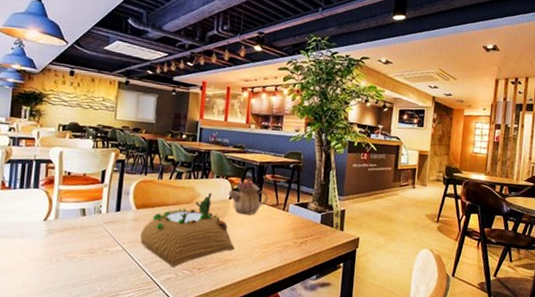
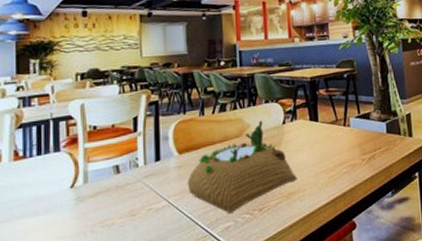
teapot: present [229,177,269,215] -> none [281,96,326,139]

